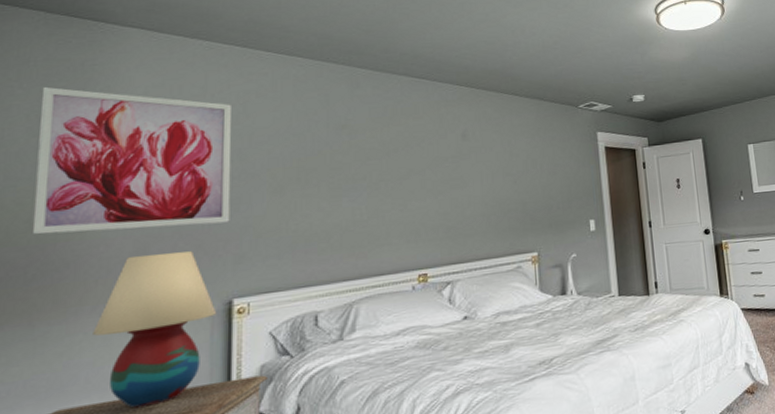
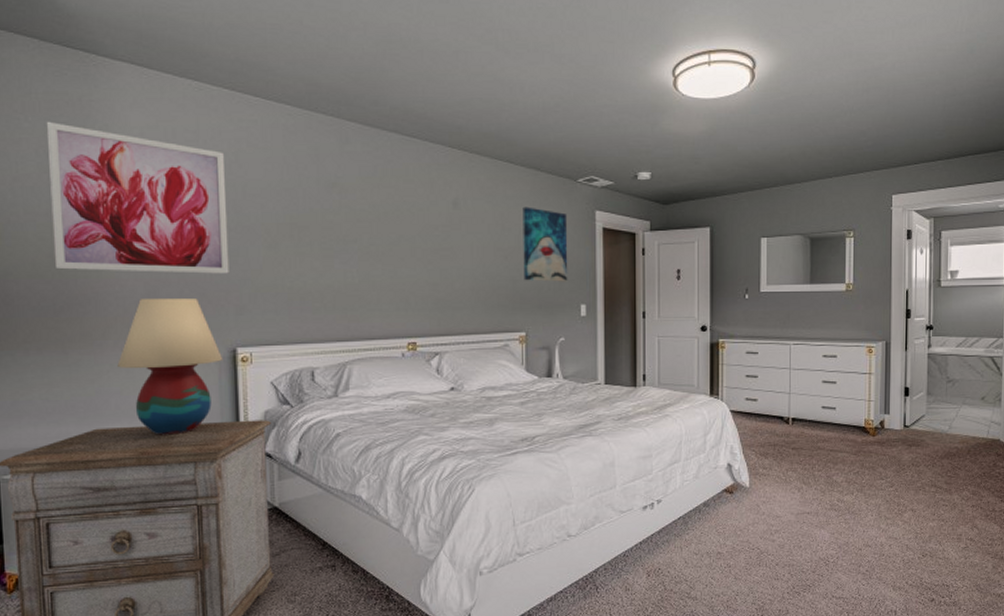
wall art: none [529,133,576,202] -> present [523,206,568,282]

